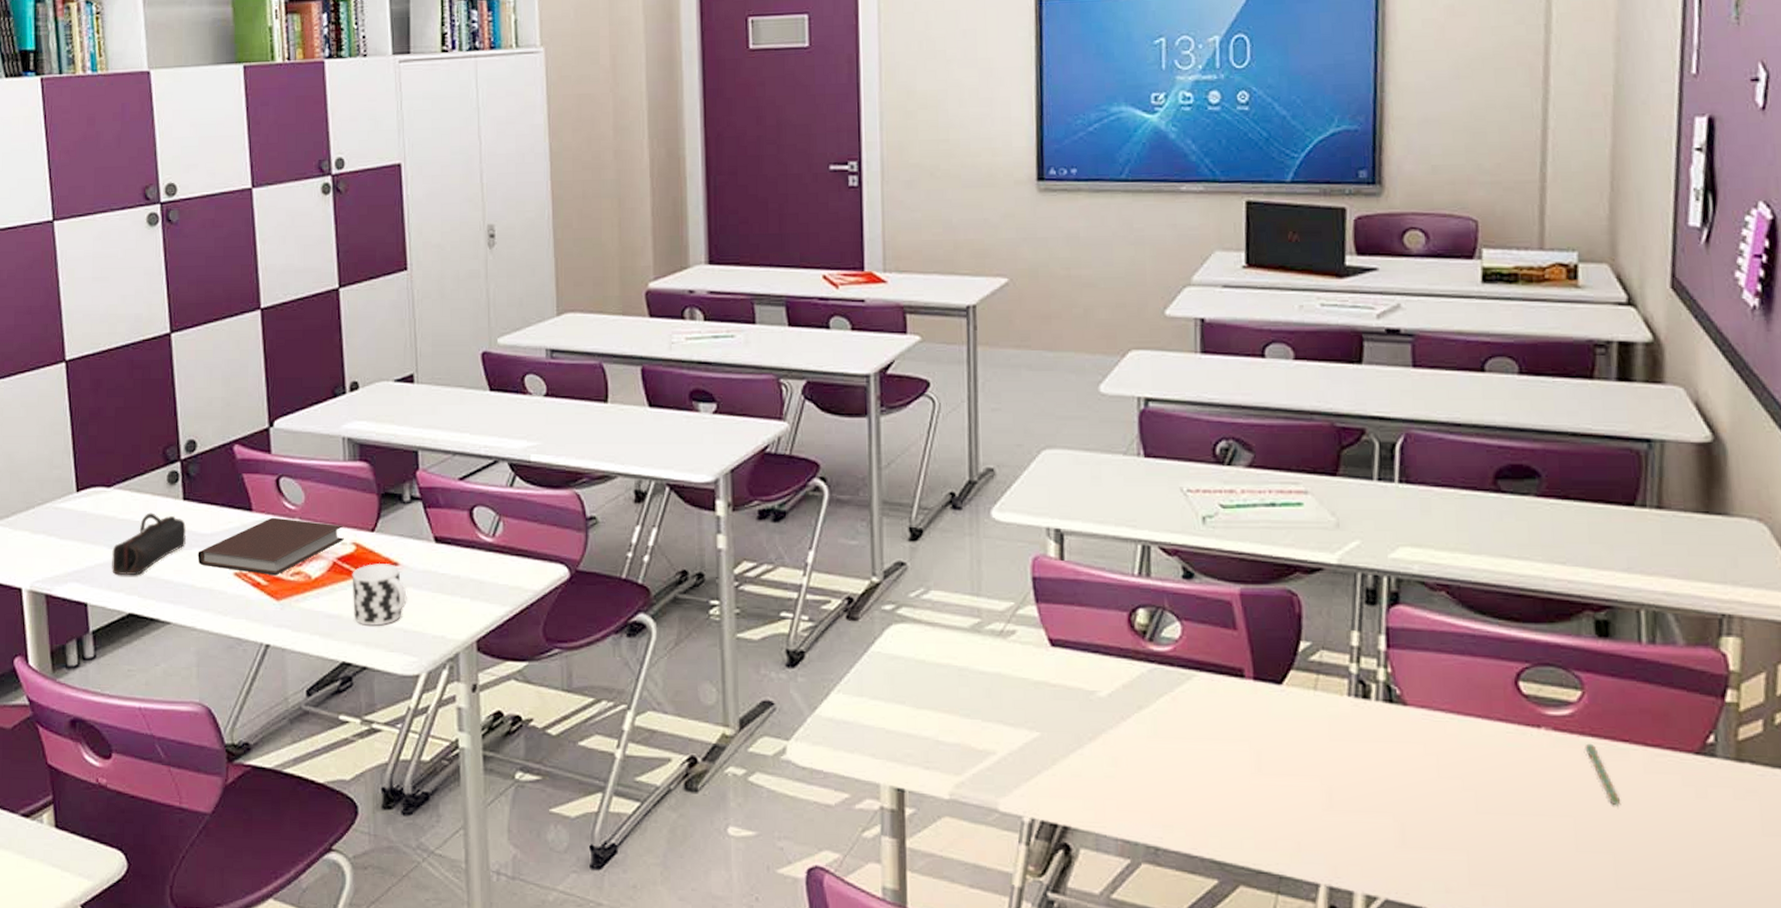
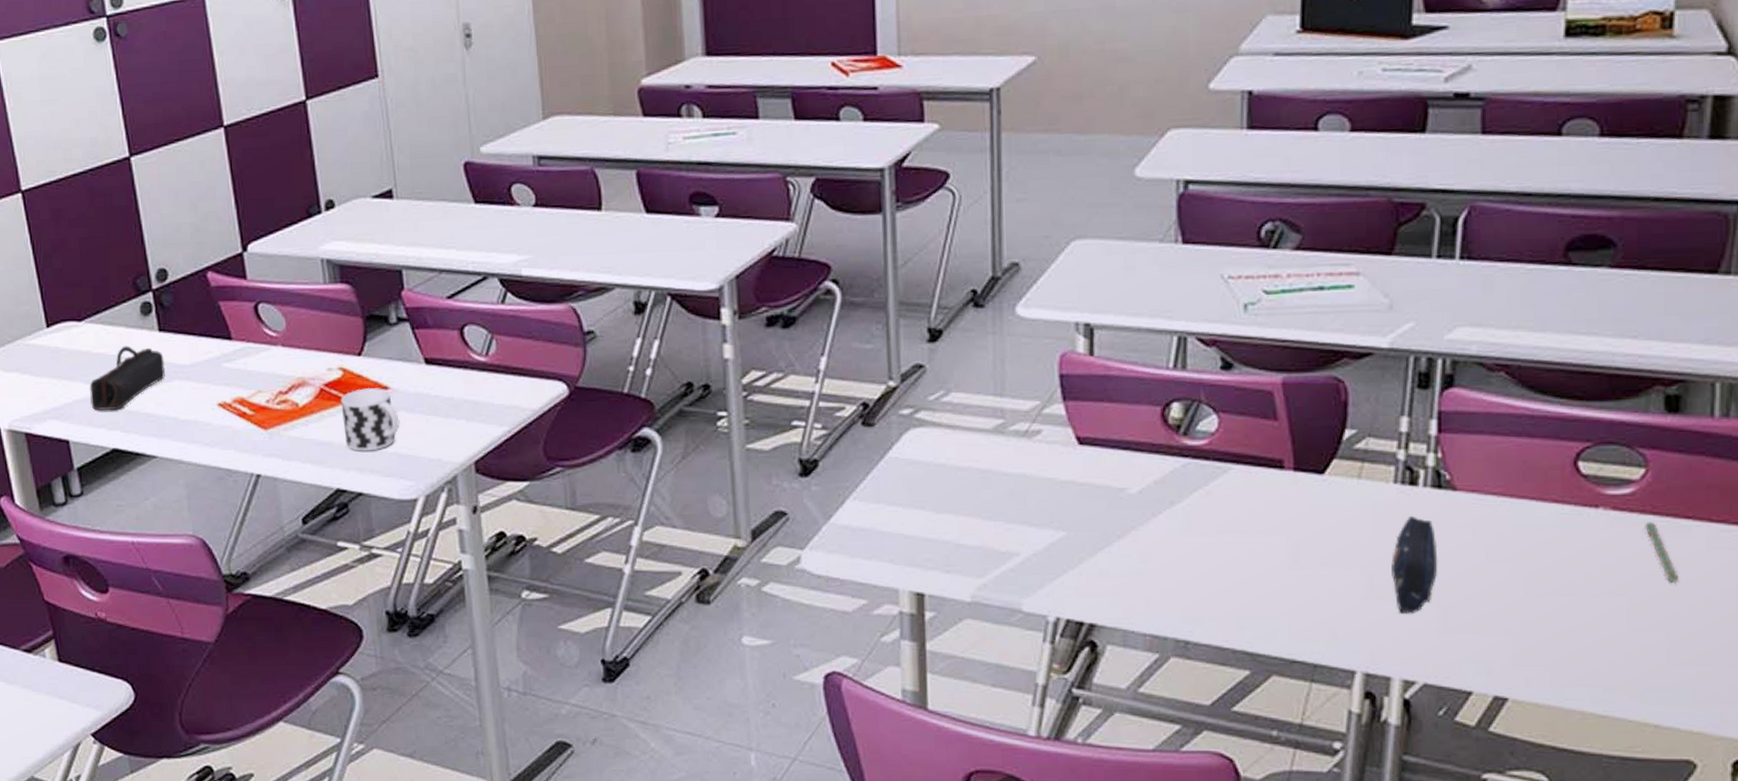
notebook: present [198,517,344,576] -> none [178,345,330,405]
pencil case: none [1349,728,1393,827] -> present [1391,515,1438,614]

